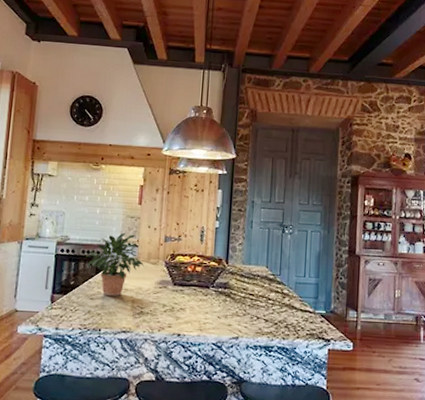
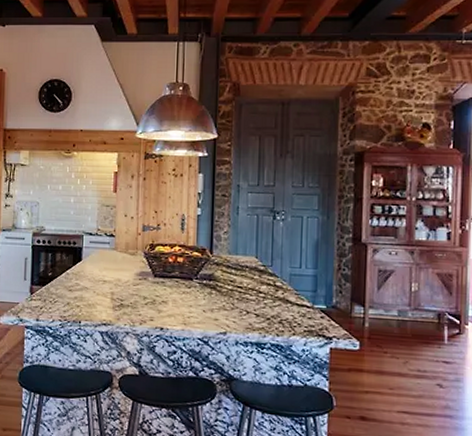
potted plant: present [86,233,144,297] -> none [62,223,122,289]

